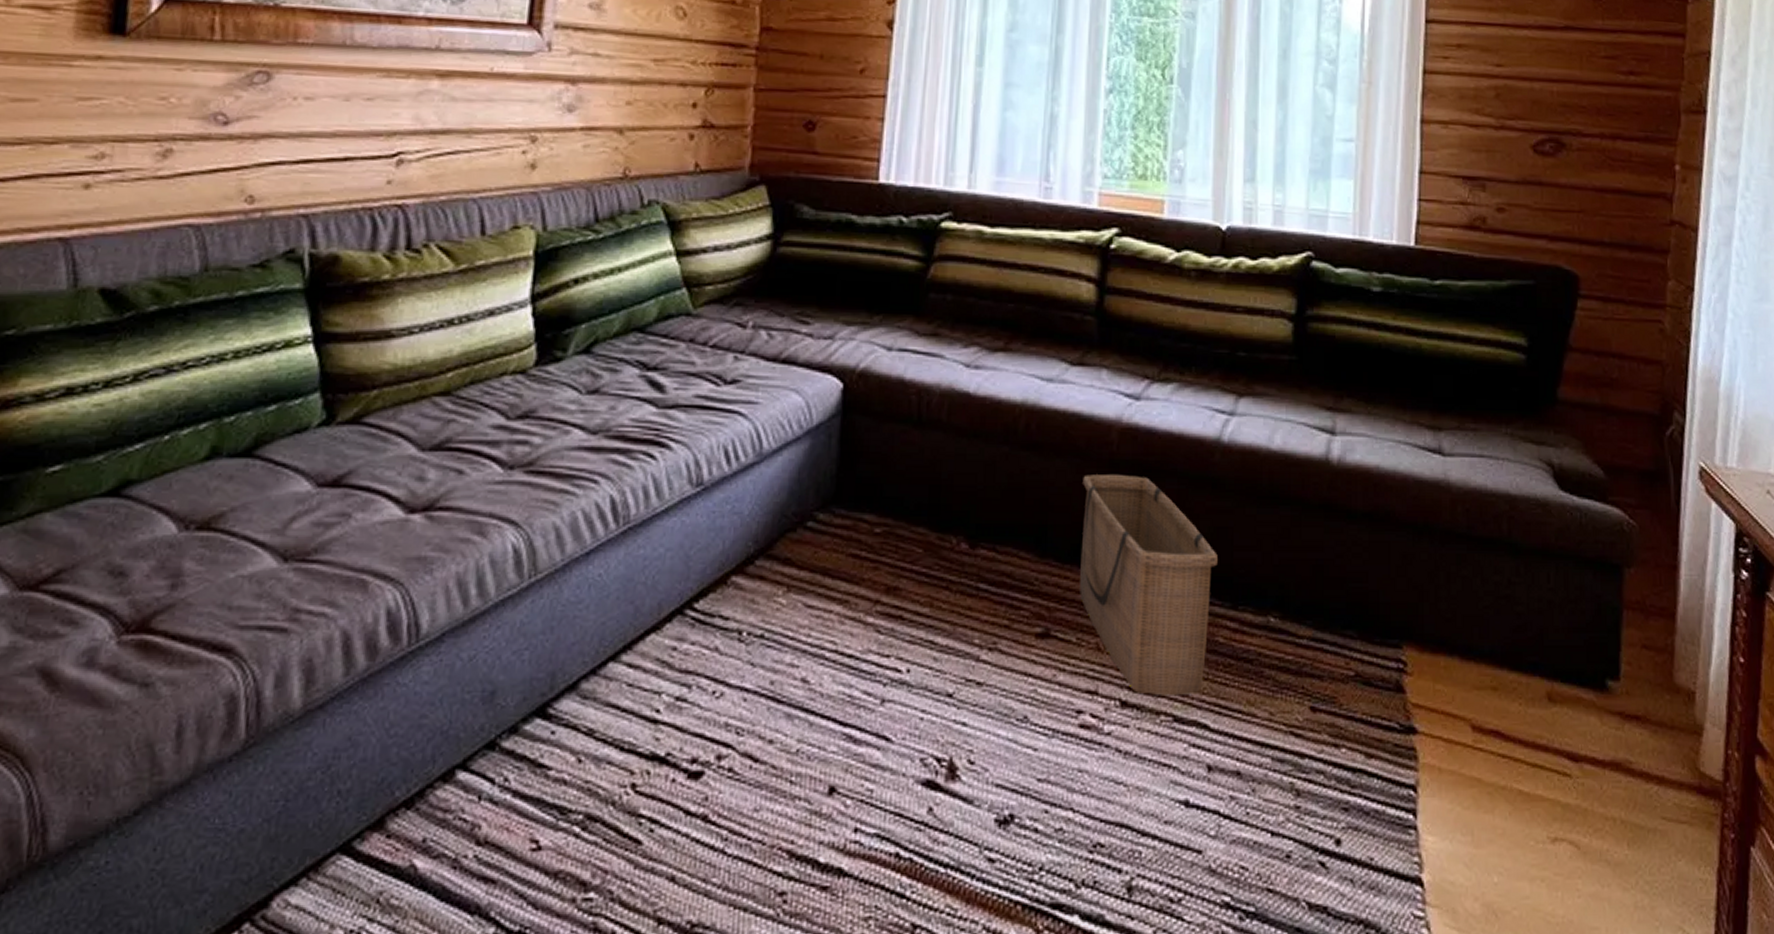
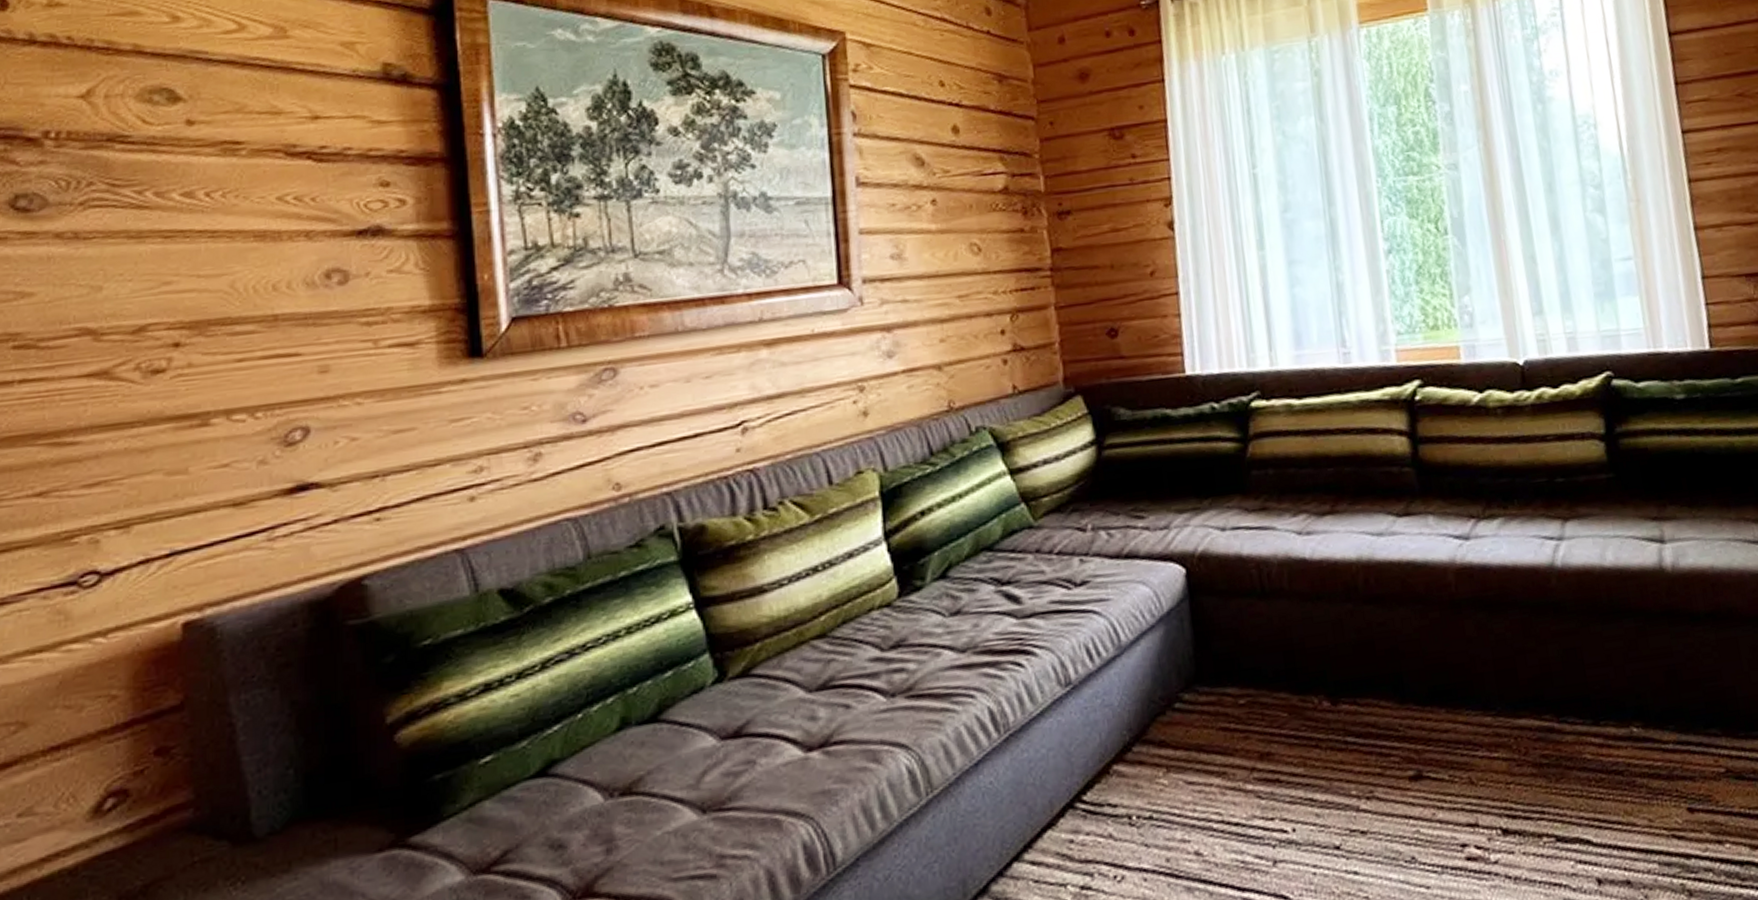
basket: present [1080,475,1218,696] -> none [1428,612,1578,820]

